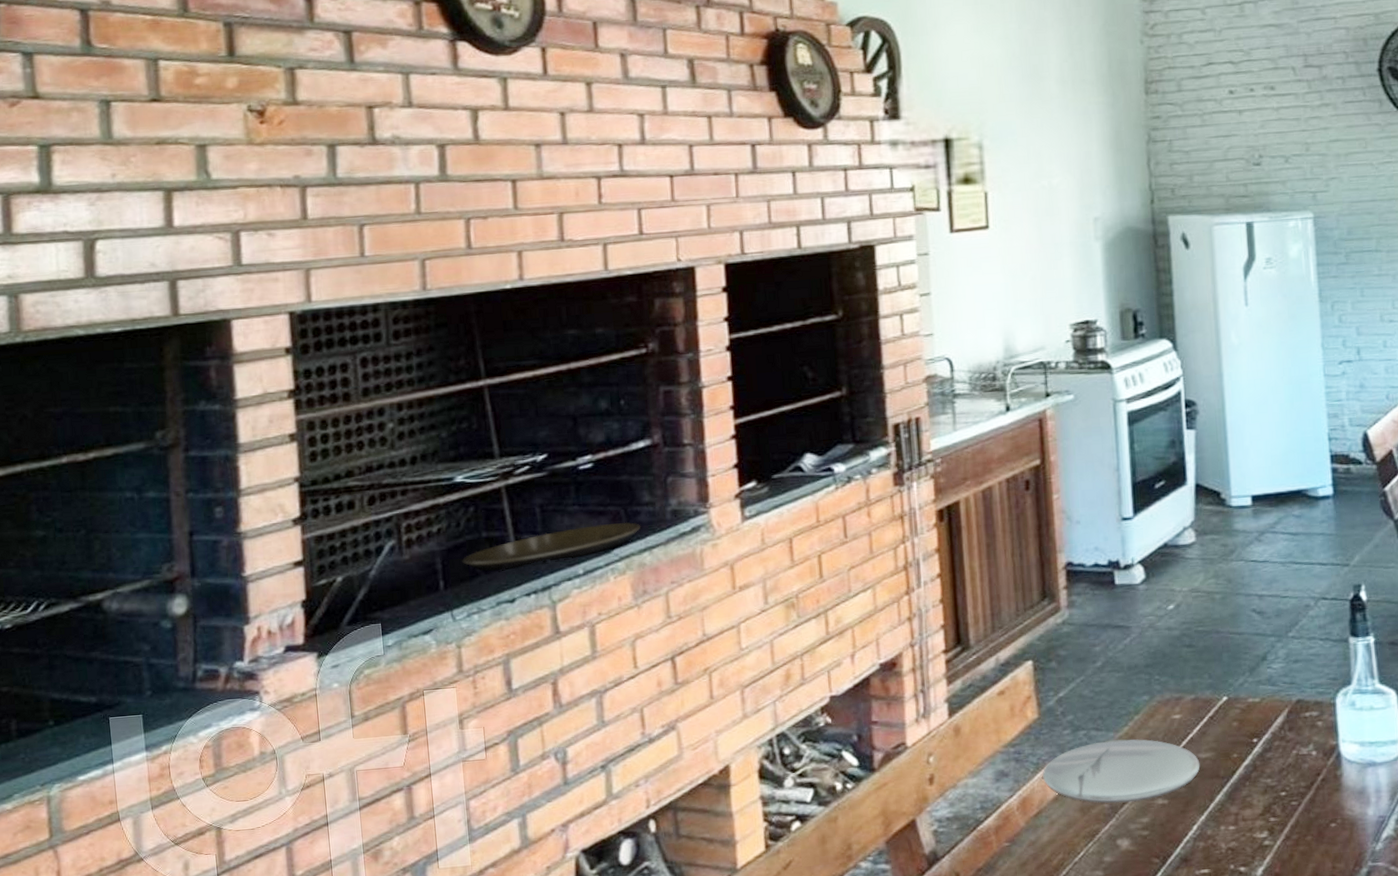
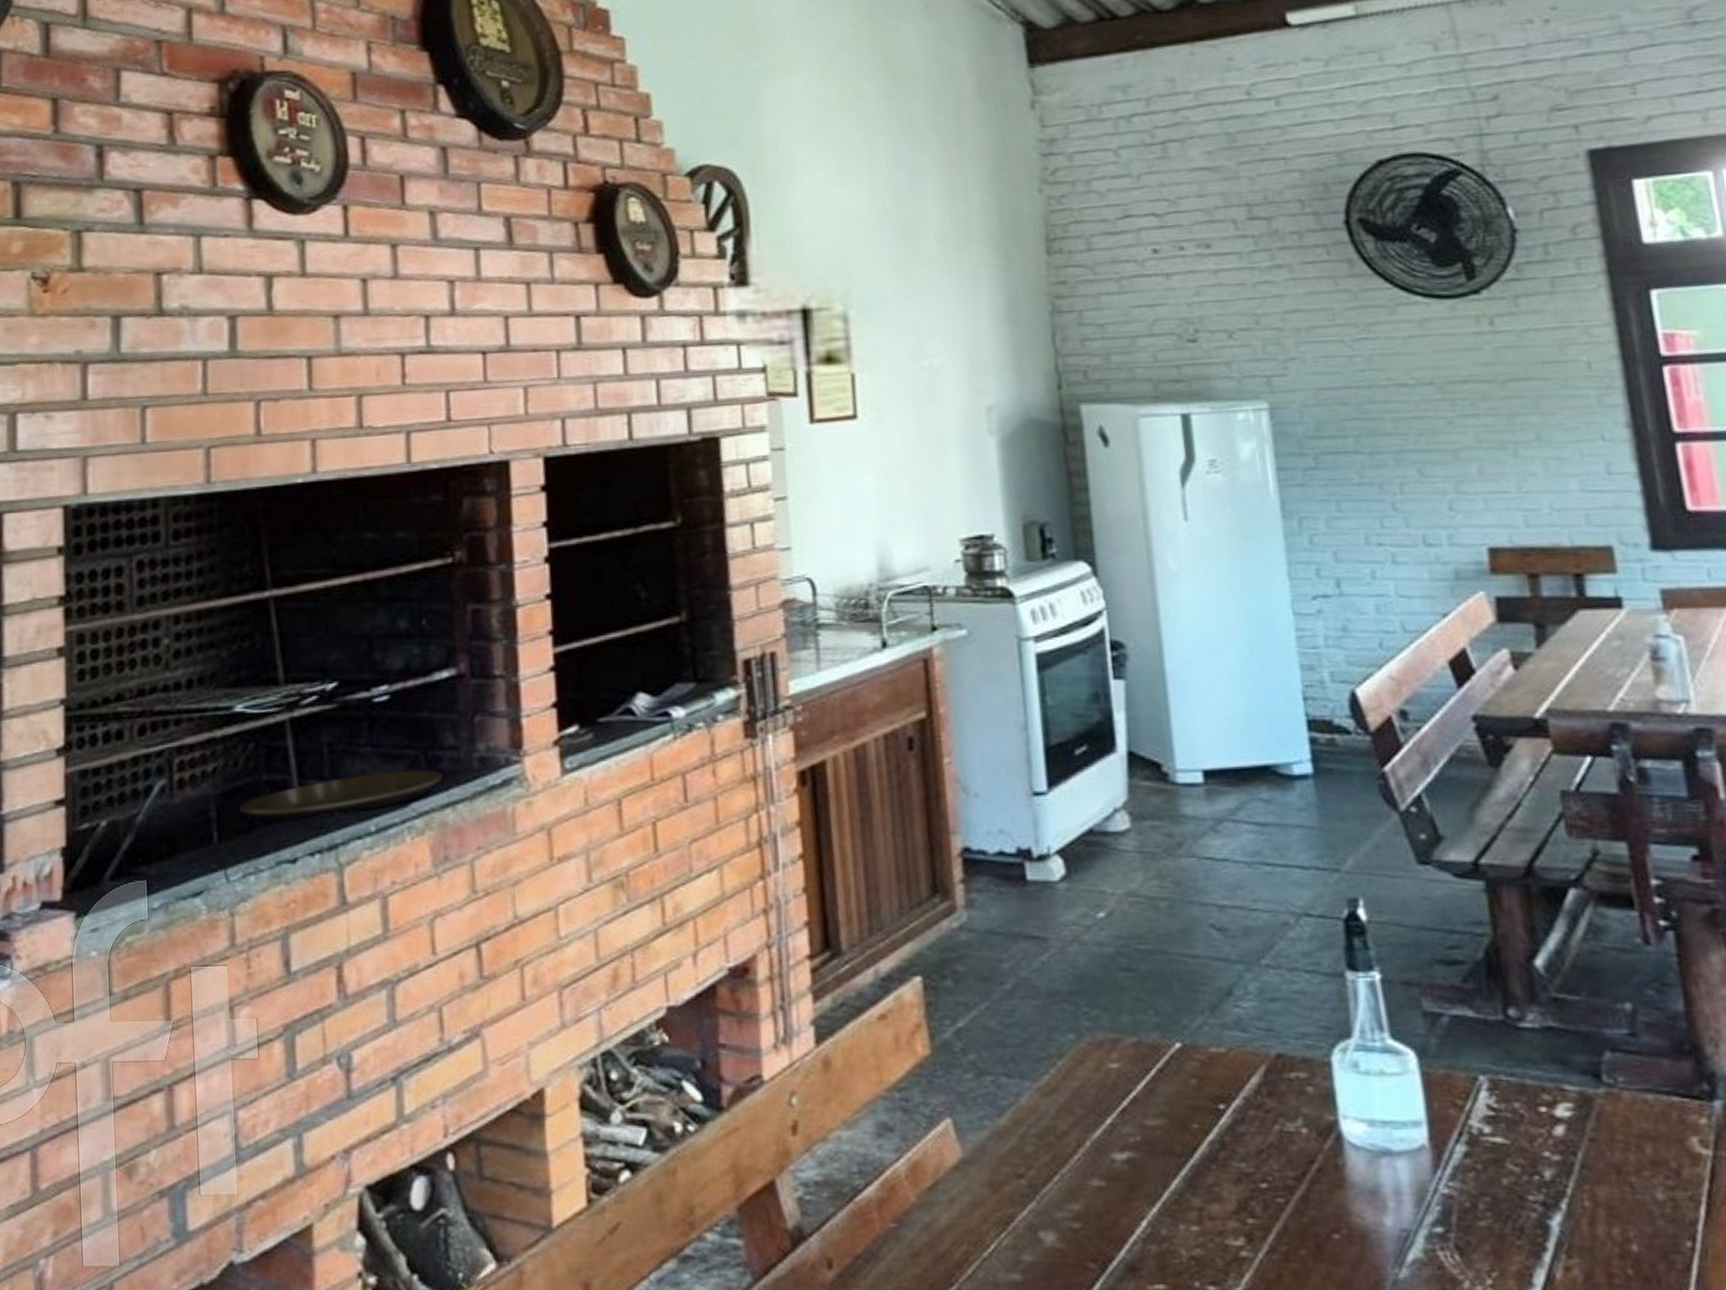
plate: present [1042,739,1200,804] -> none [937,1092,1148,1180]

